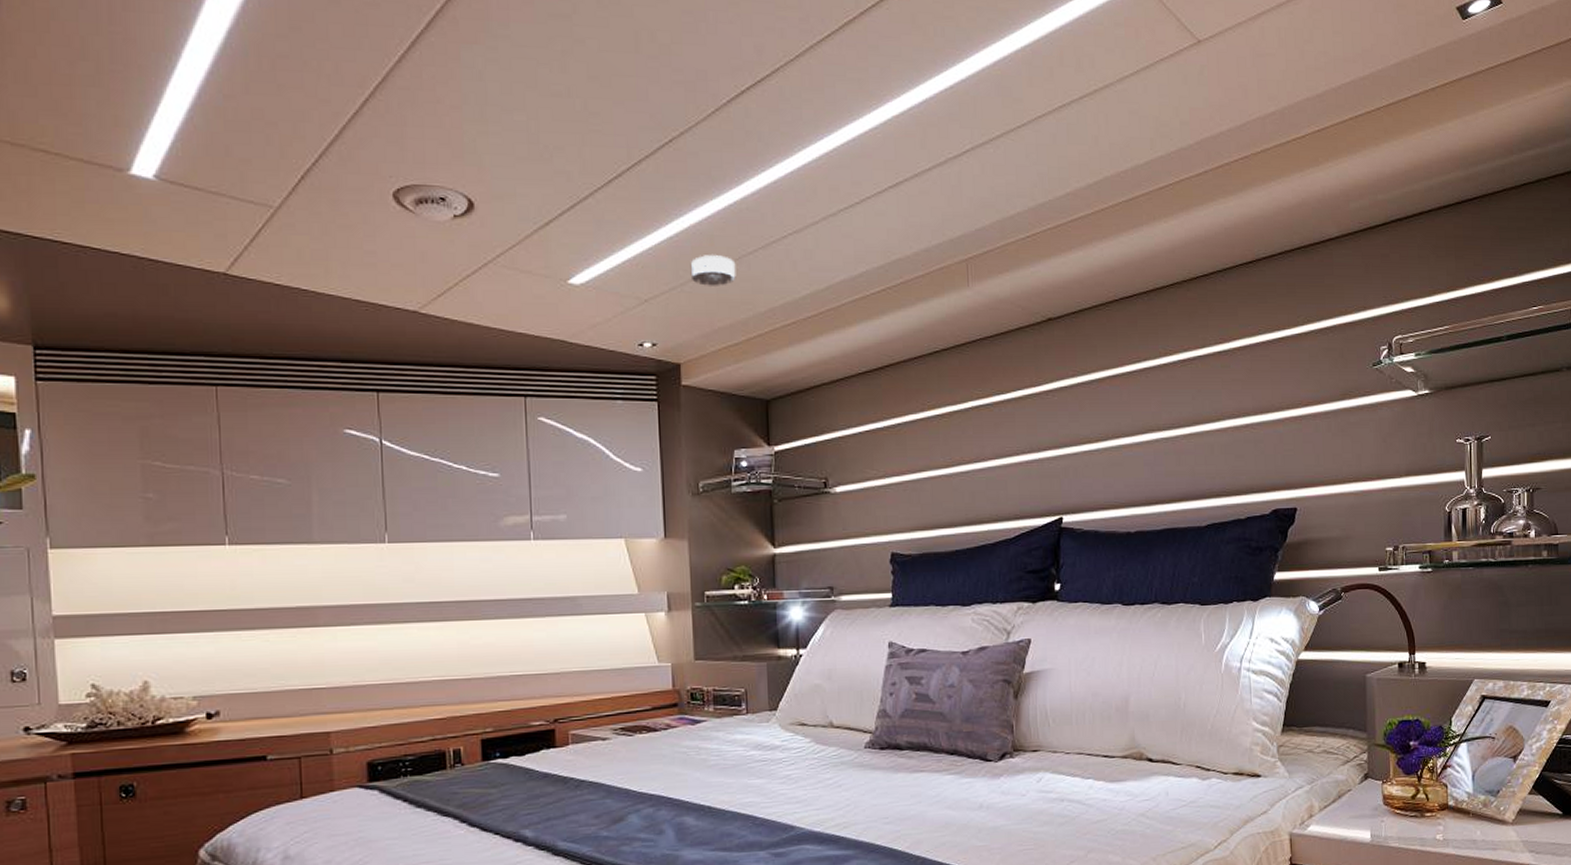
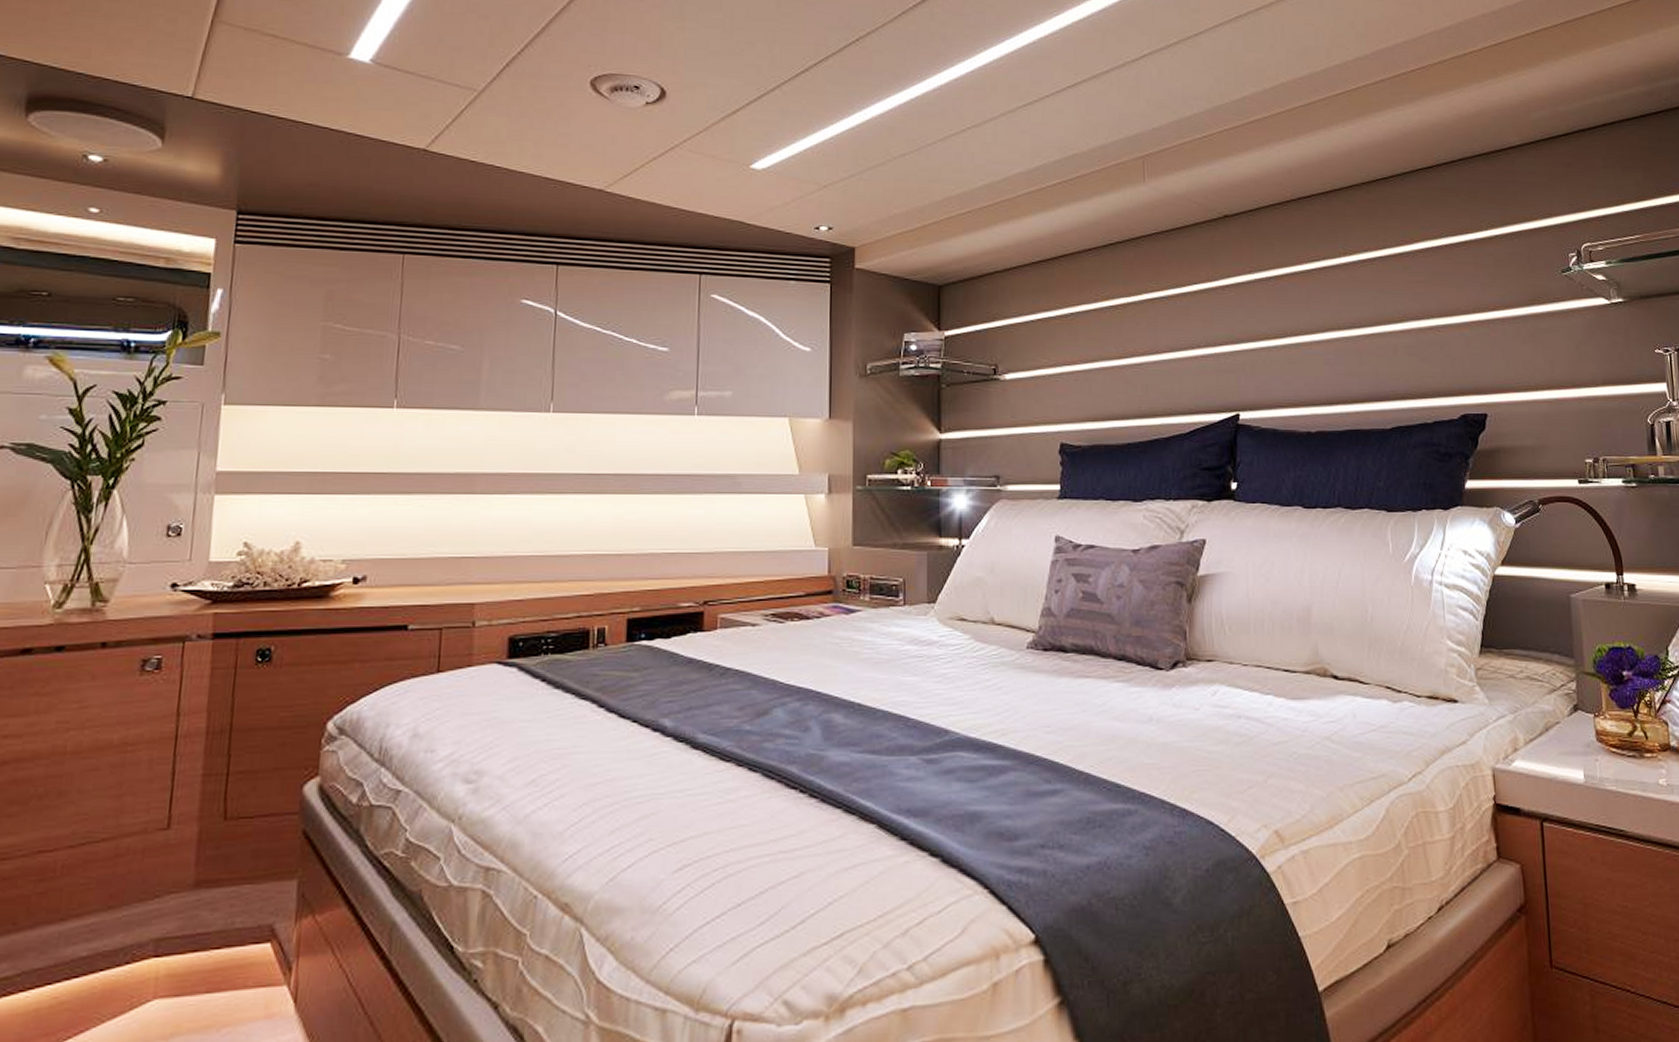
smoke detector: present [690,255,736,286] -> none [869,145,914,175]

